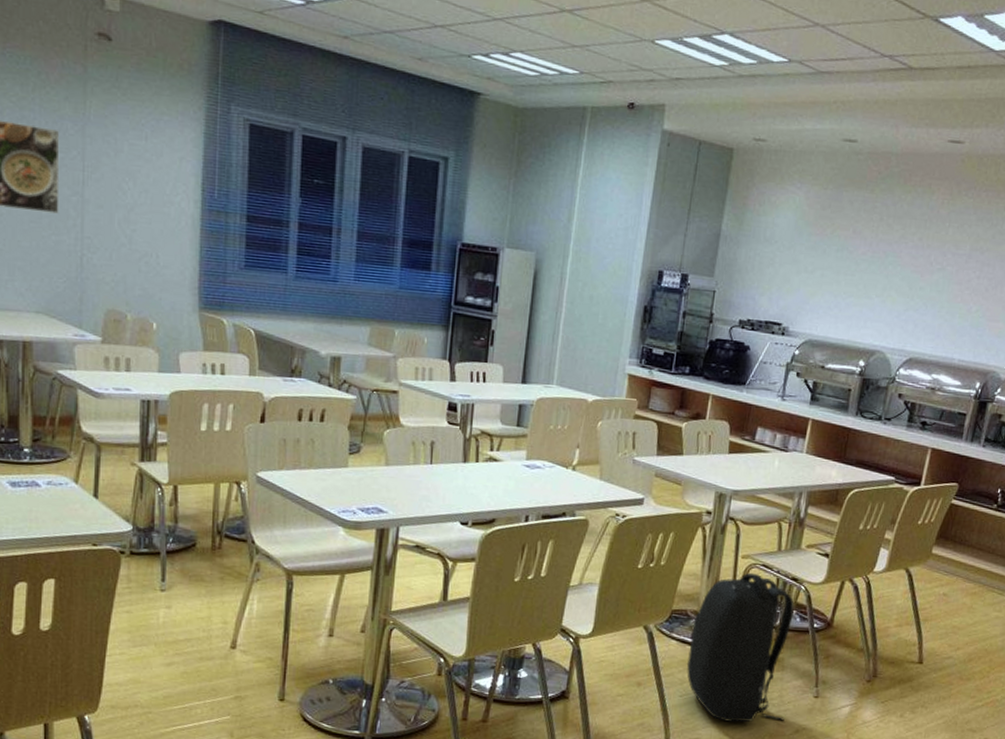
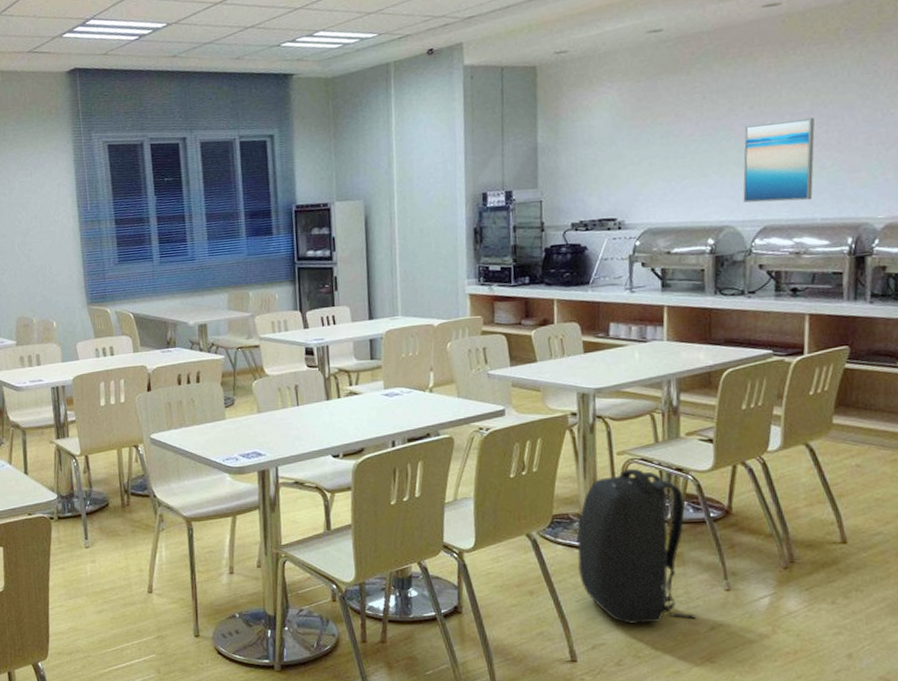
wall art: none [897,255,971,340] -> present [743,117,815,203]

